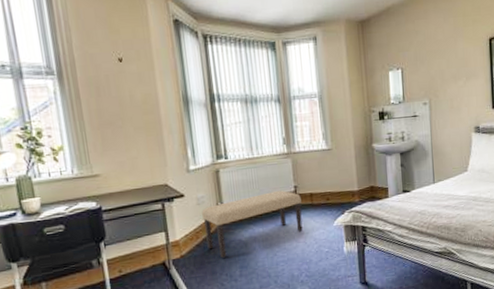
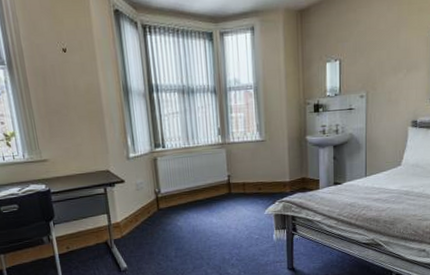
bench: present [202,190,303,258] -> none [141,179,235,240]

